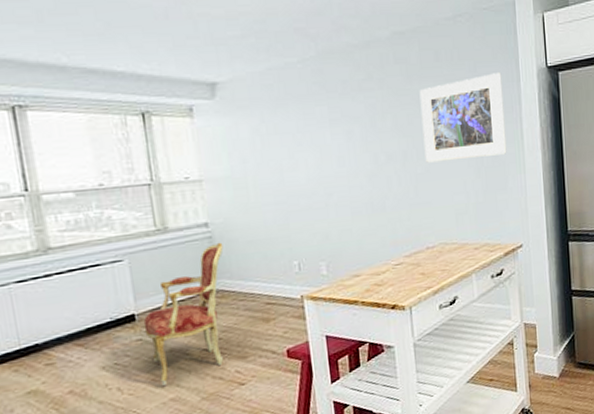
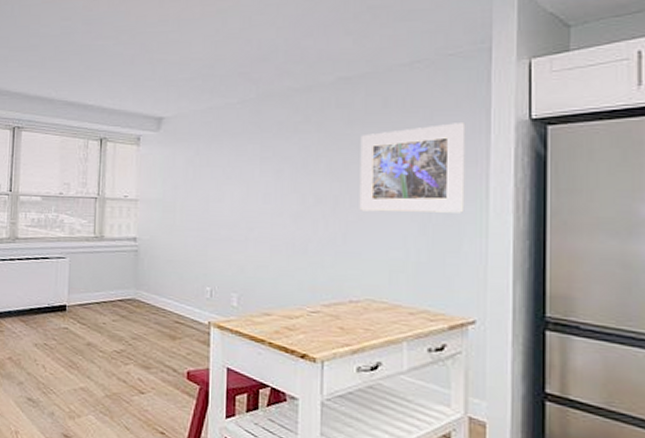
armchair: present [143,242,224,385] -> none [71,256,146,374]

